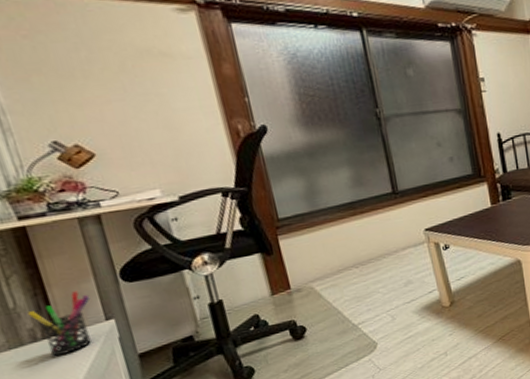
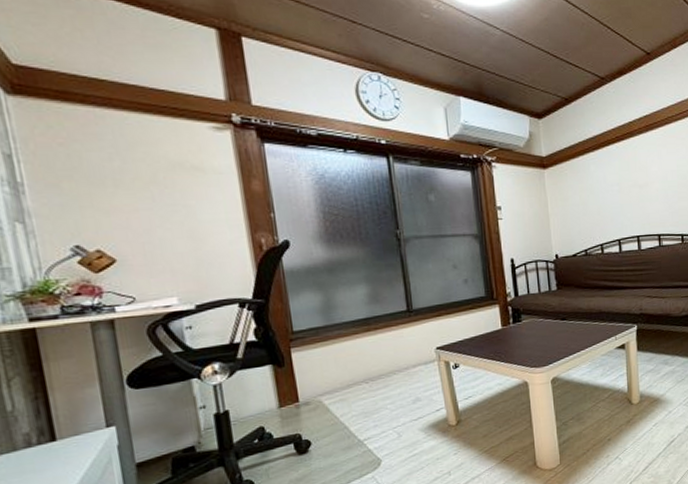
pen holder: present [27,291,93,357] -> none [25,396,93,464]

